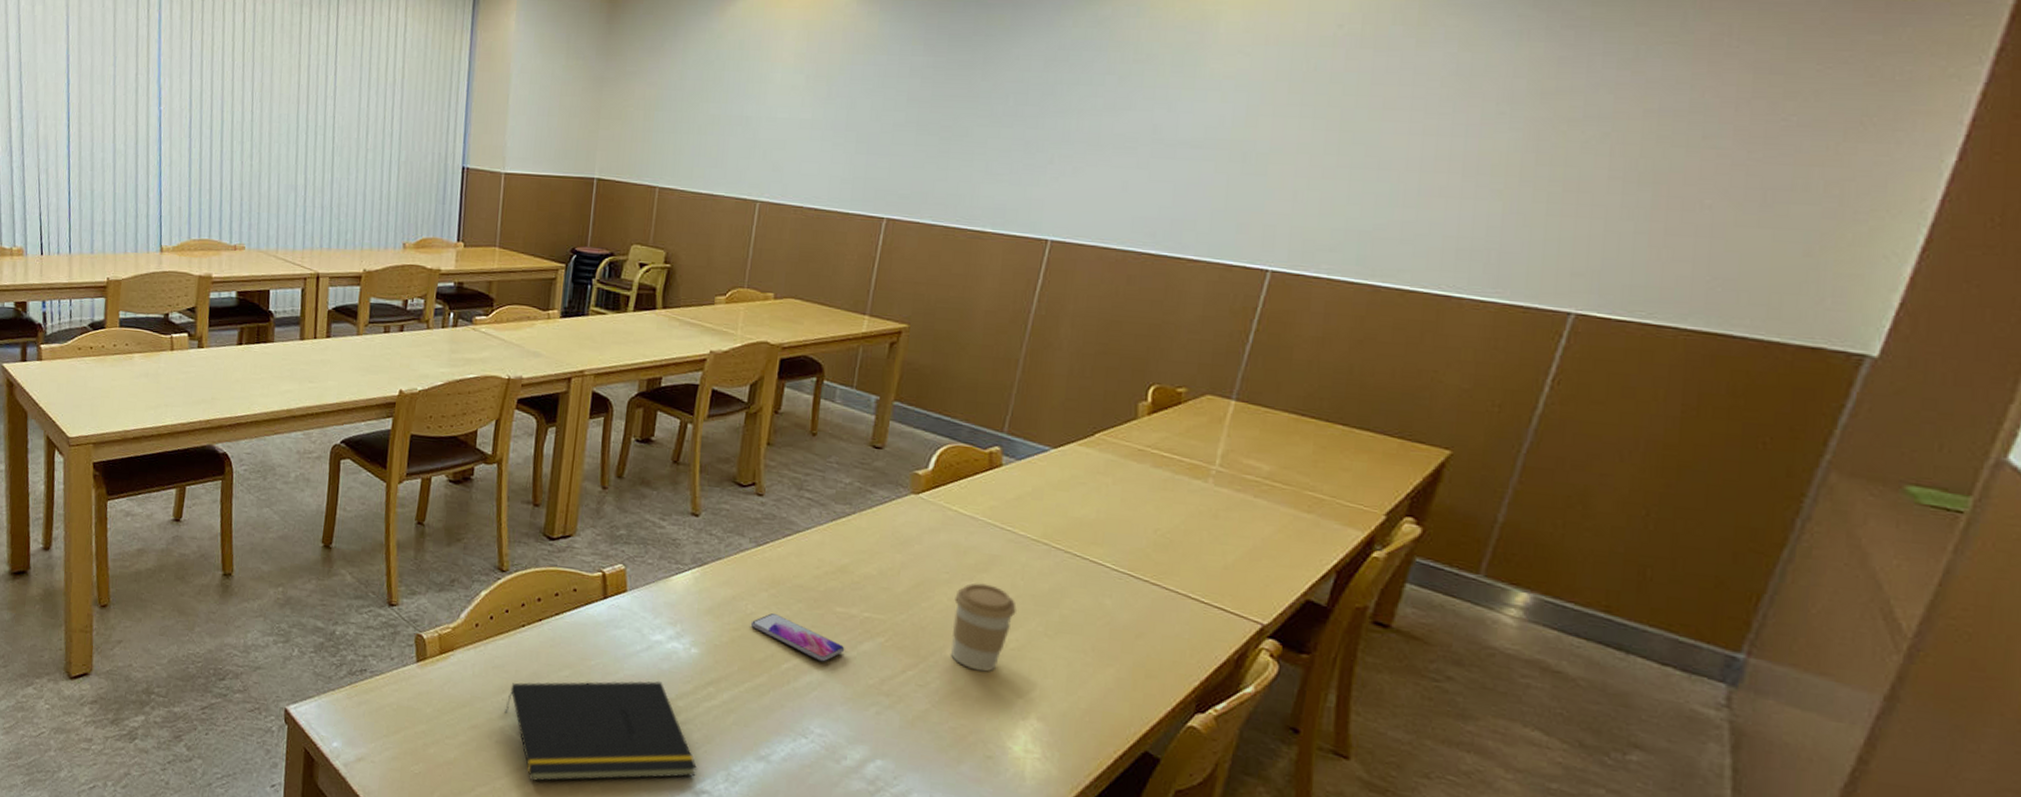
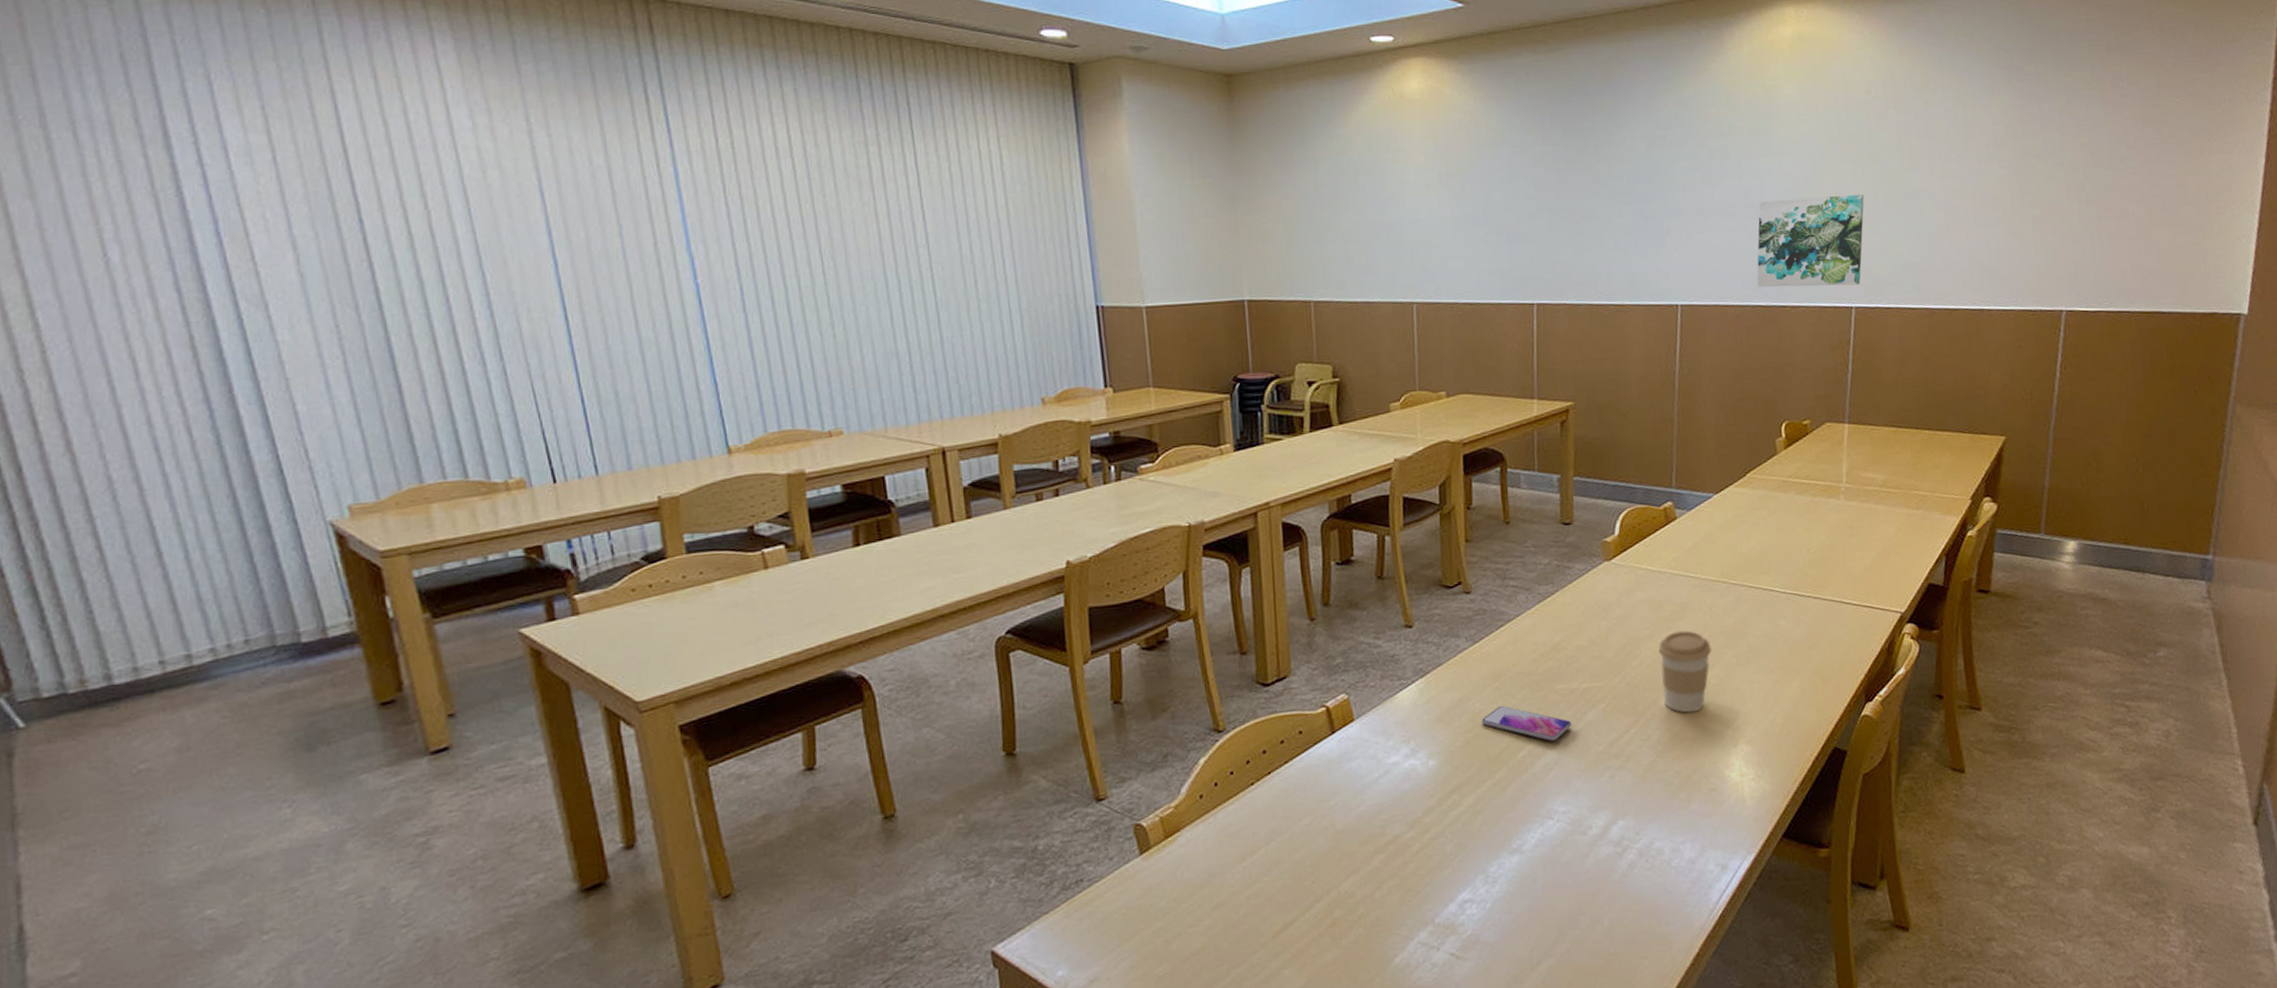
notepad: present [504,680,697,782] -> none [1248,802,1456,946]
wall art: none [1148,138,1310,246] -> present [1756,194,1865,287]

